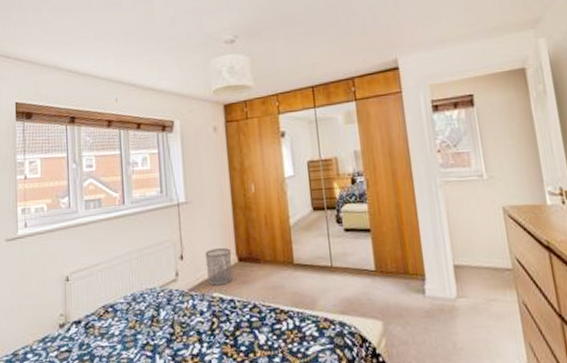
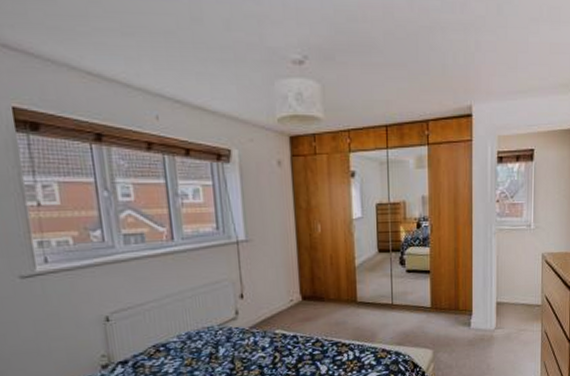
waste bin: present [205,248,232,286] -> none [267,287,296,323]

